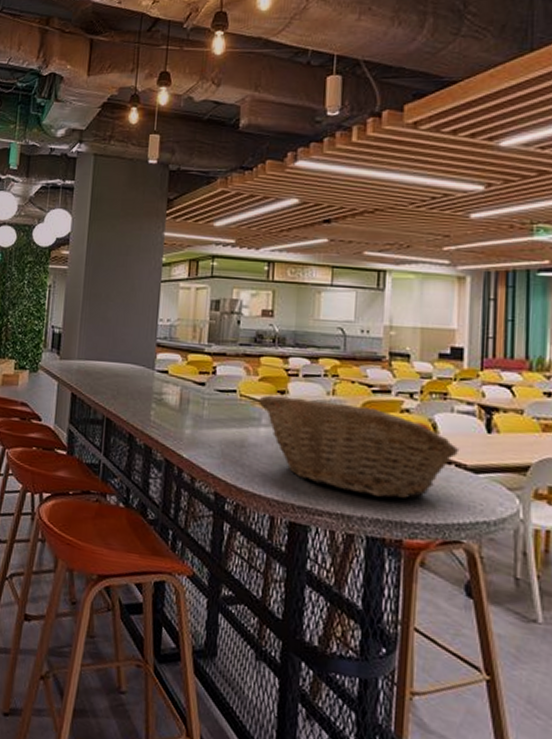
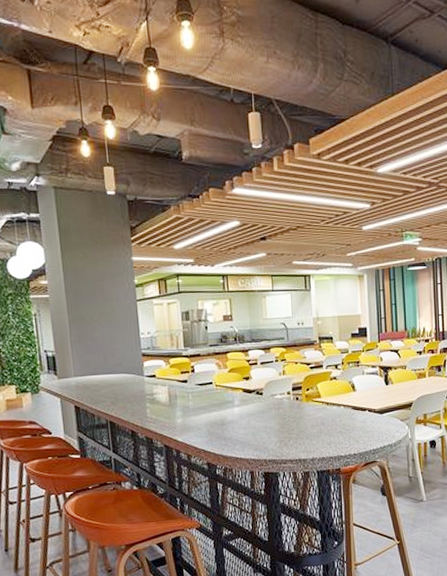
fruit basket: present [259,395,460,499] -> none [230,380,370,443]

